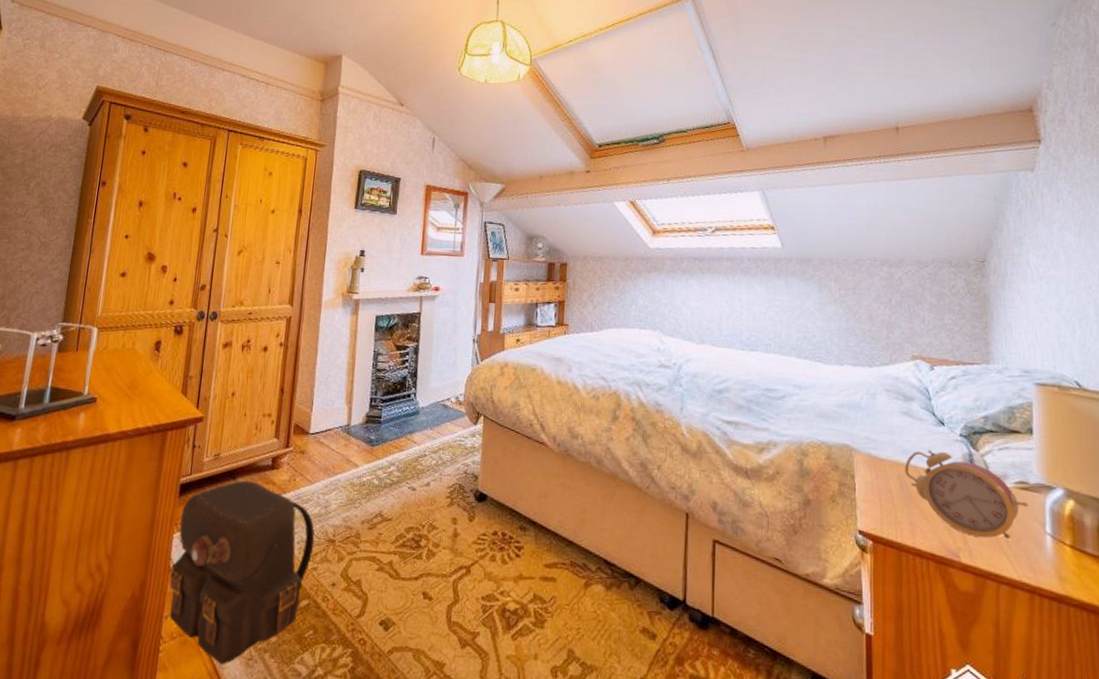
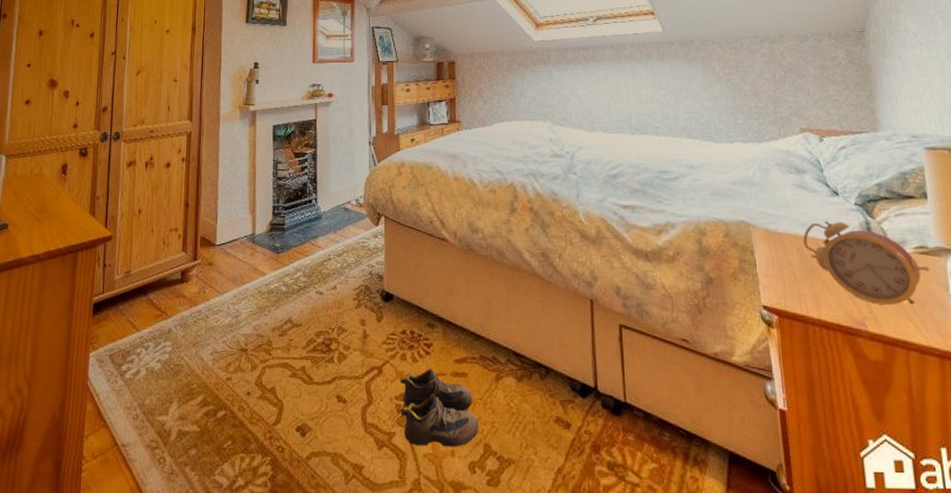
backpack: present [169,480,315,665] -> none [88,295,228,481]
shoe: none [486,571,564,651] -> present [400,369,479,447]

